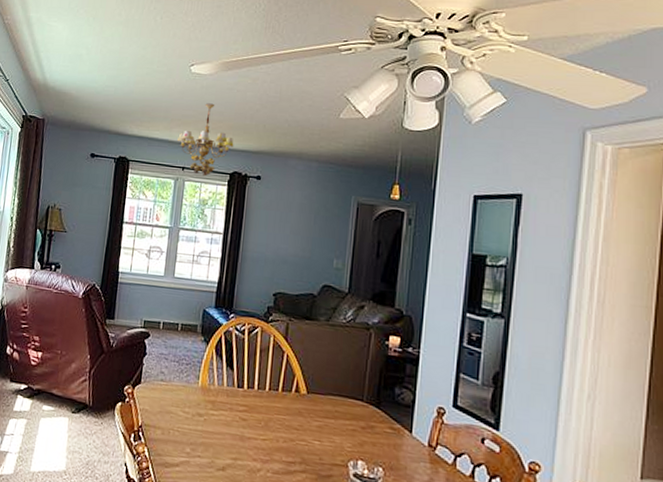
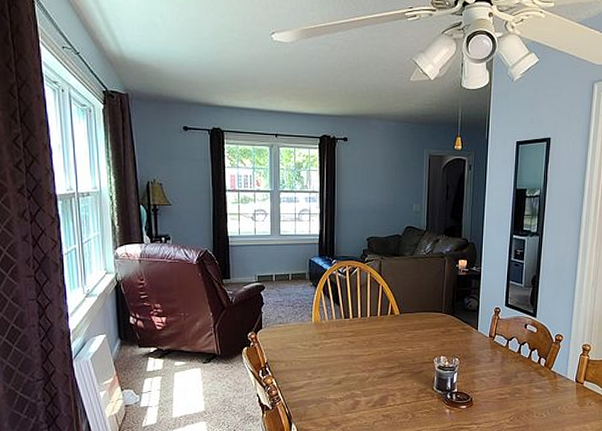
chandelier: present [177,103,234,177] -> none [268,71,321,142]

